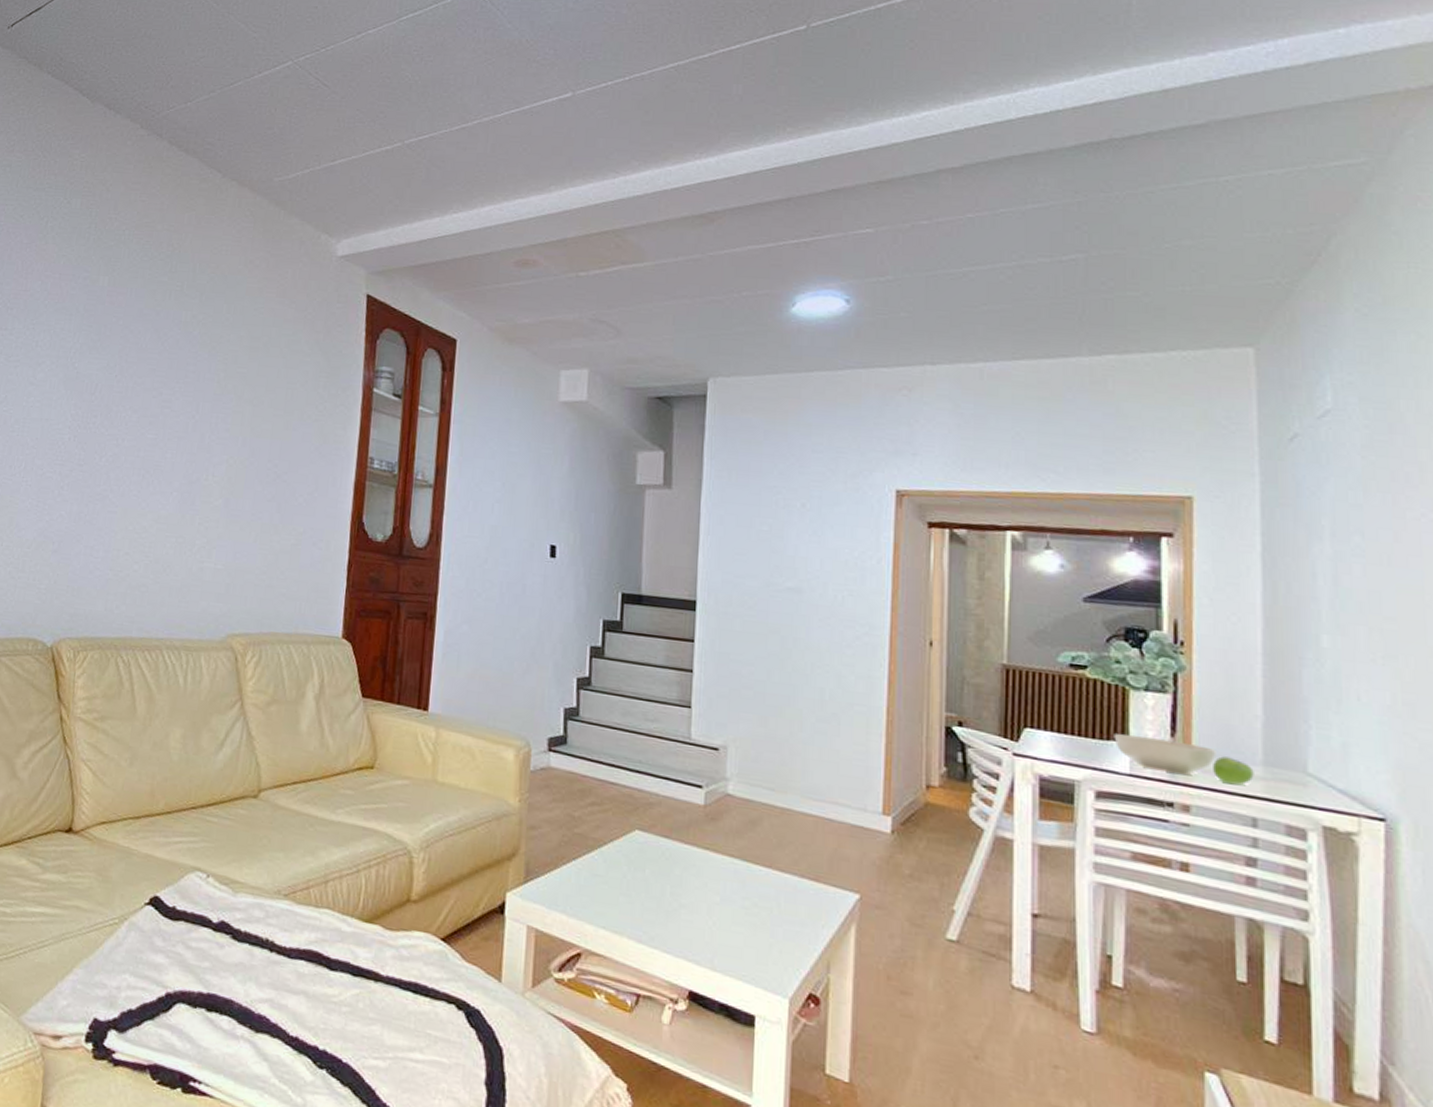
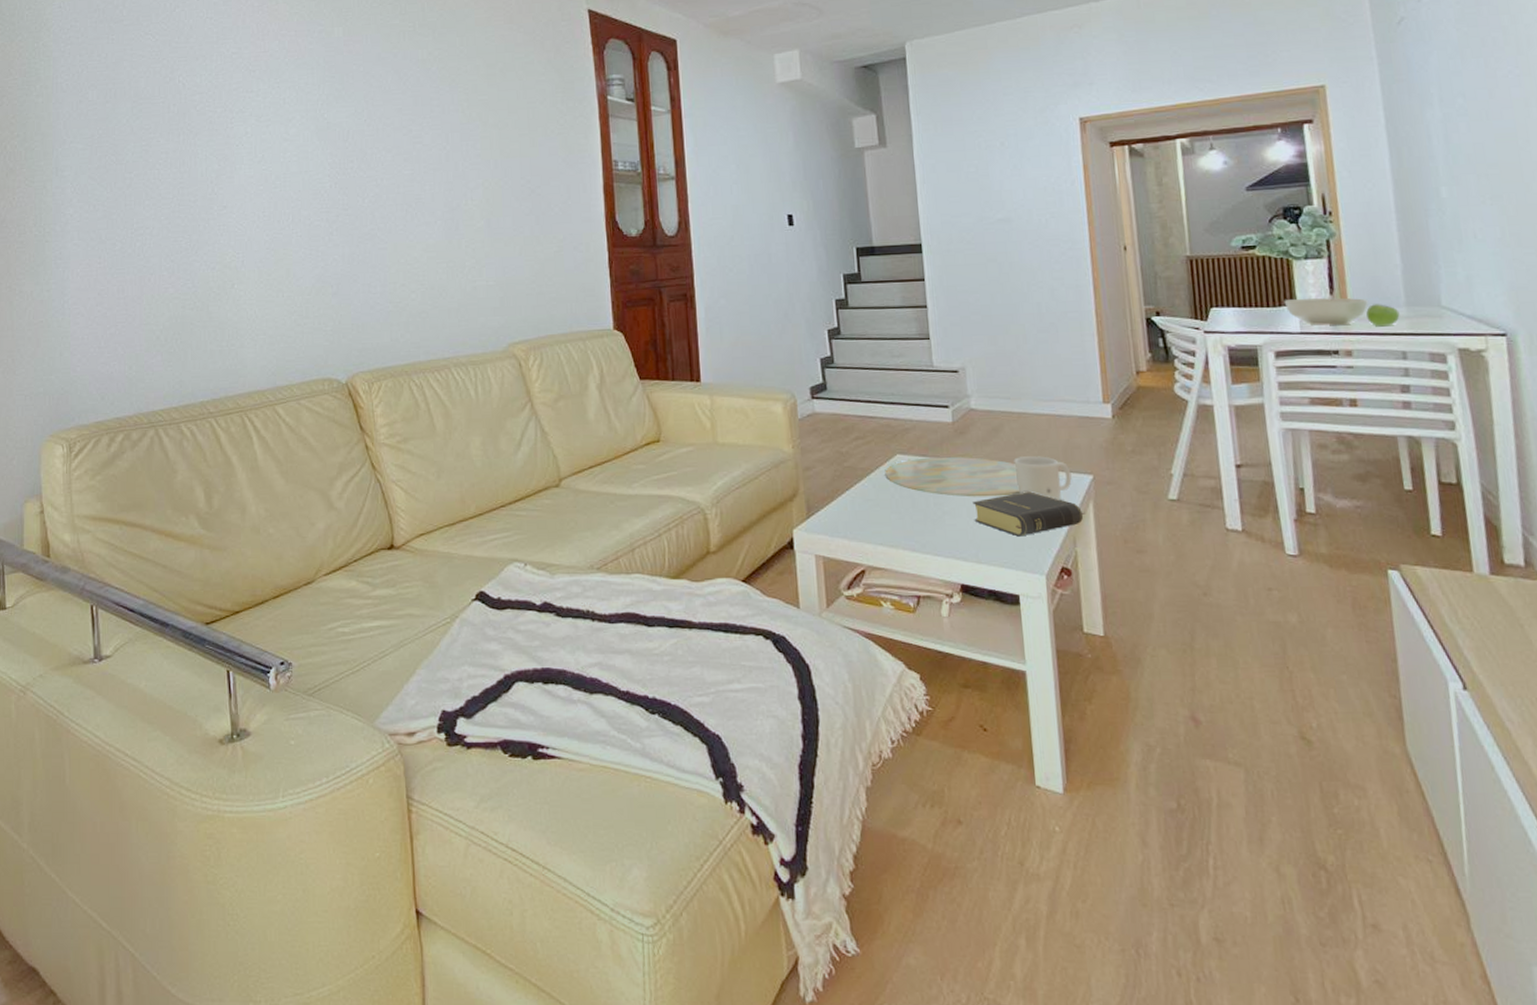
decorative tray: none [619,838,772,900] -> present [885,456,1019,496]
book: none [714,898,846,950] -> present [972,491,1086,537]
mug: none [769,858,835,916] -> present [1014,456,1072,500]

